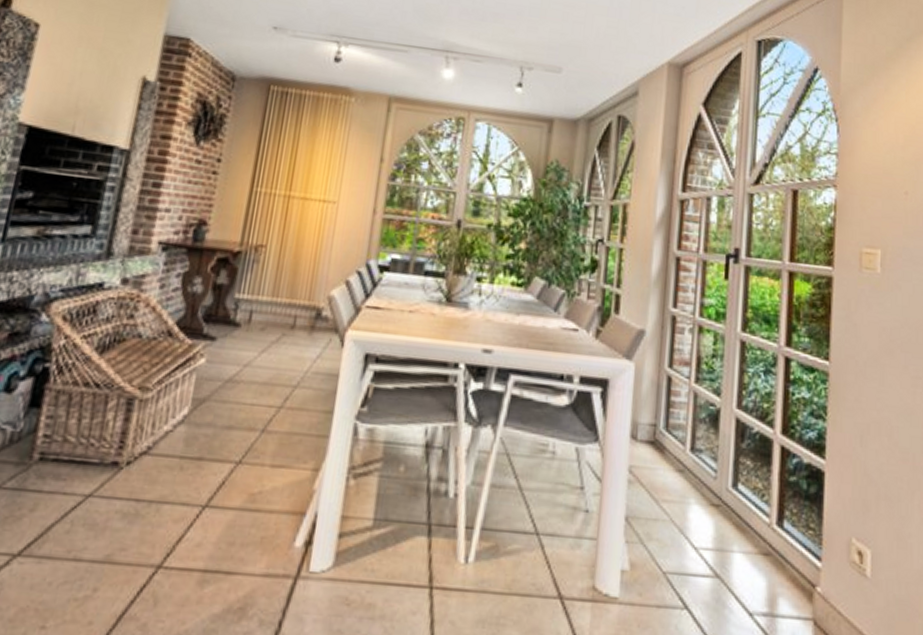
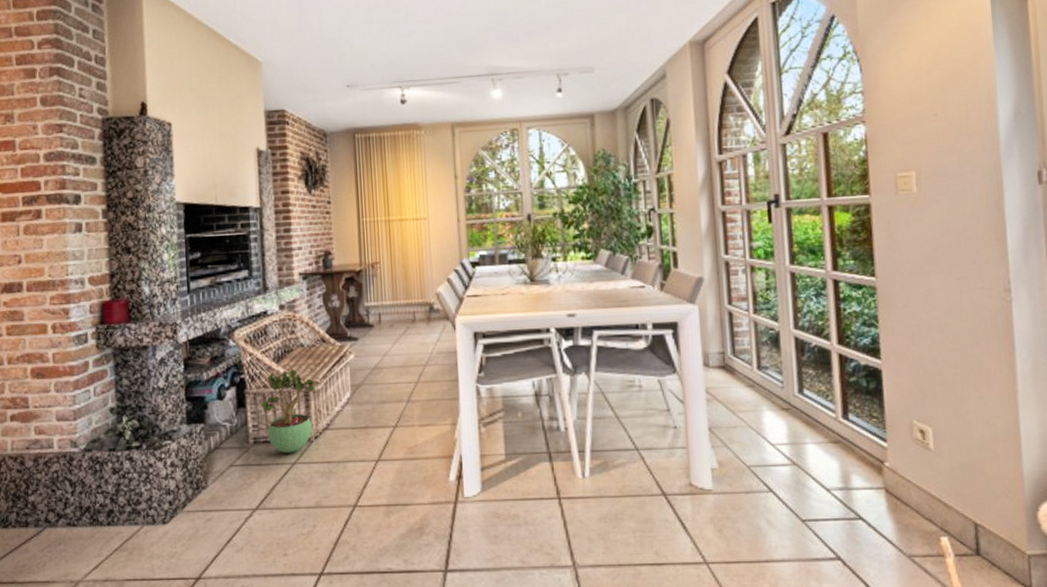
potted plant: none [61,365,145,481] -> present [261,369,315,453]

